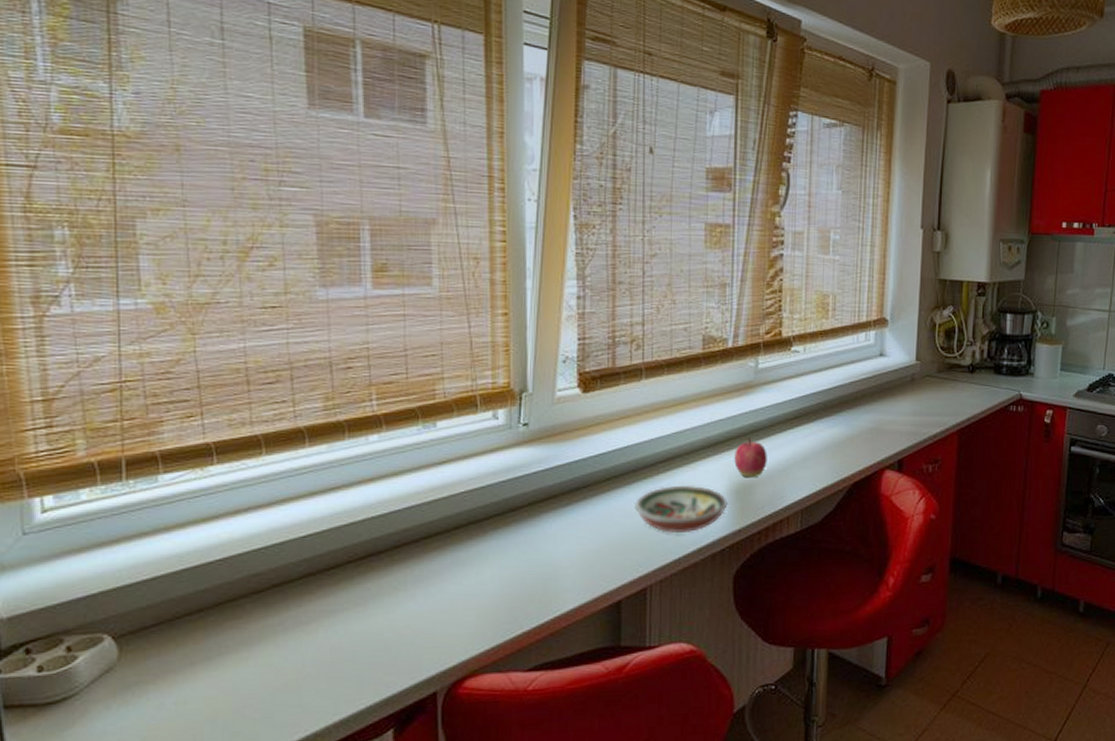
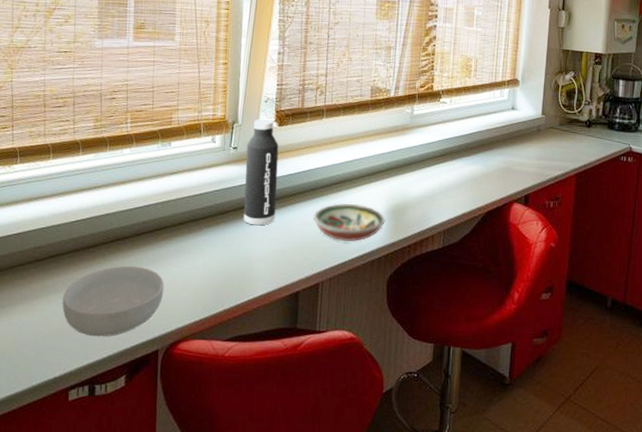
cereal bowl: none [295,587,440,685] -> present [62,265,165,337]
water bottle: none [541,384,586,522] -> present [243,118,279,226]
apple: present [734,438,767,478] -> none [392,169,418,202]

